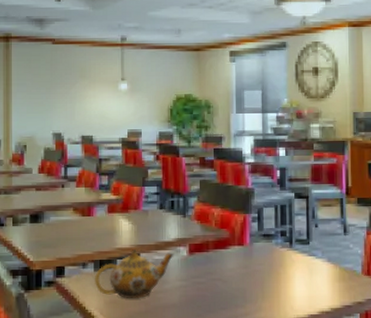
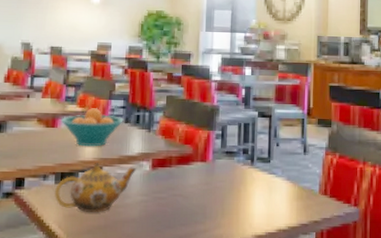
fruit bowl: none [97,195,158,234] -> present [61,108,124,147]

